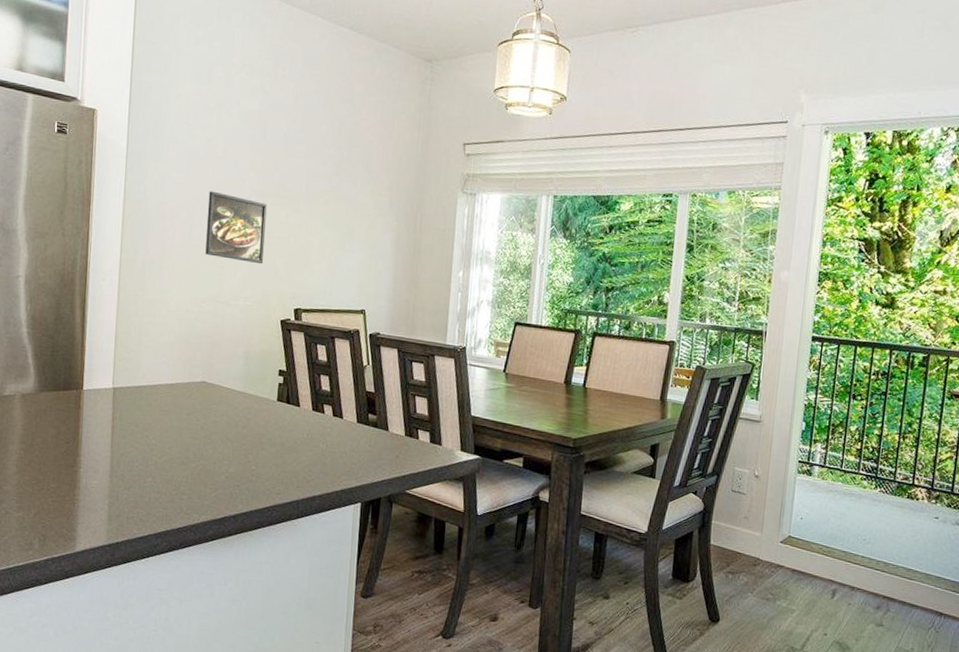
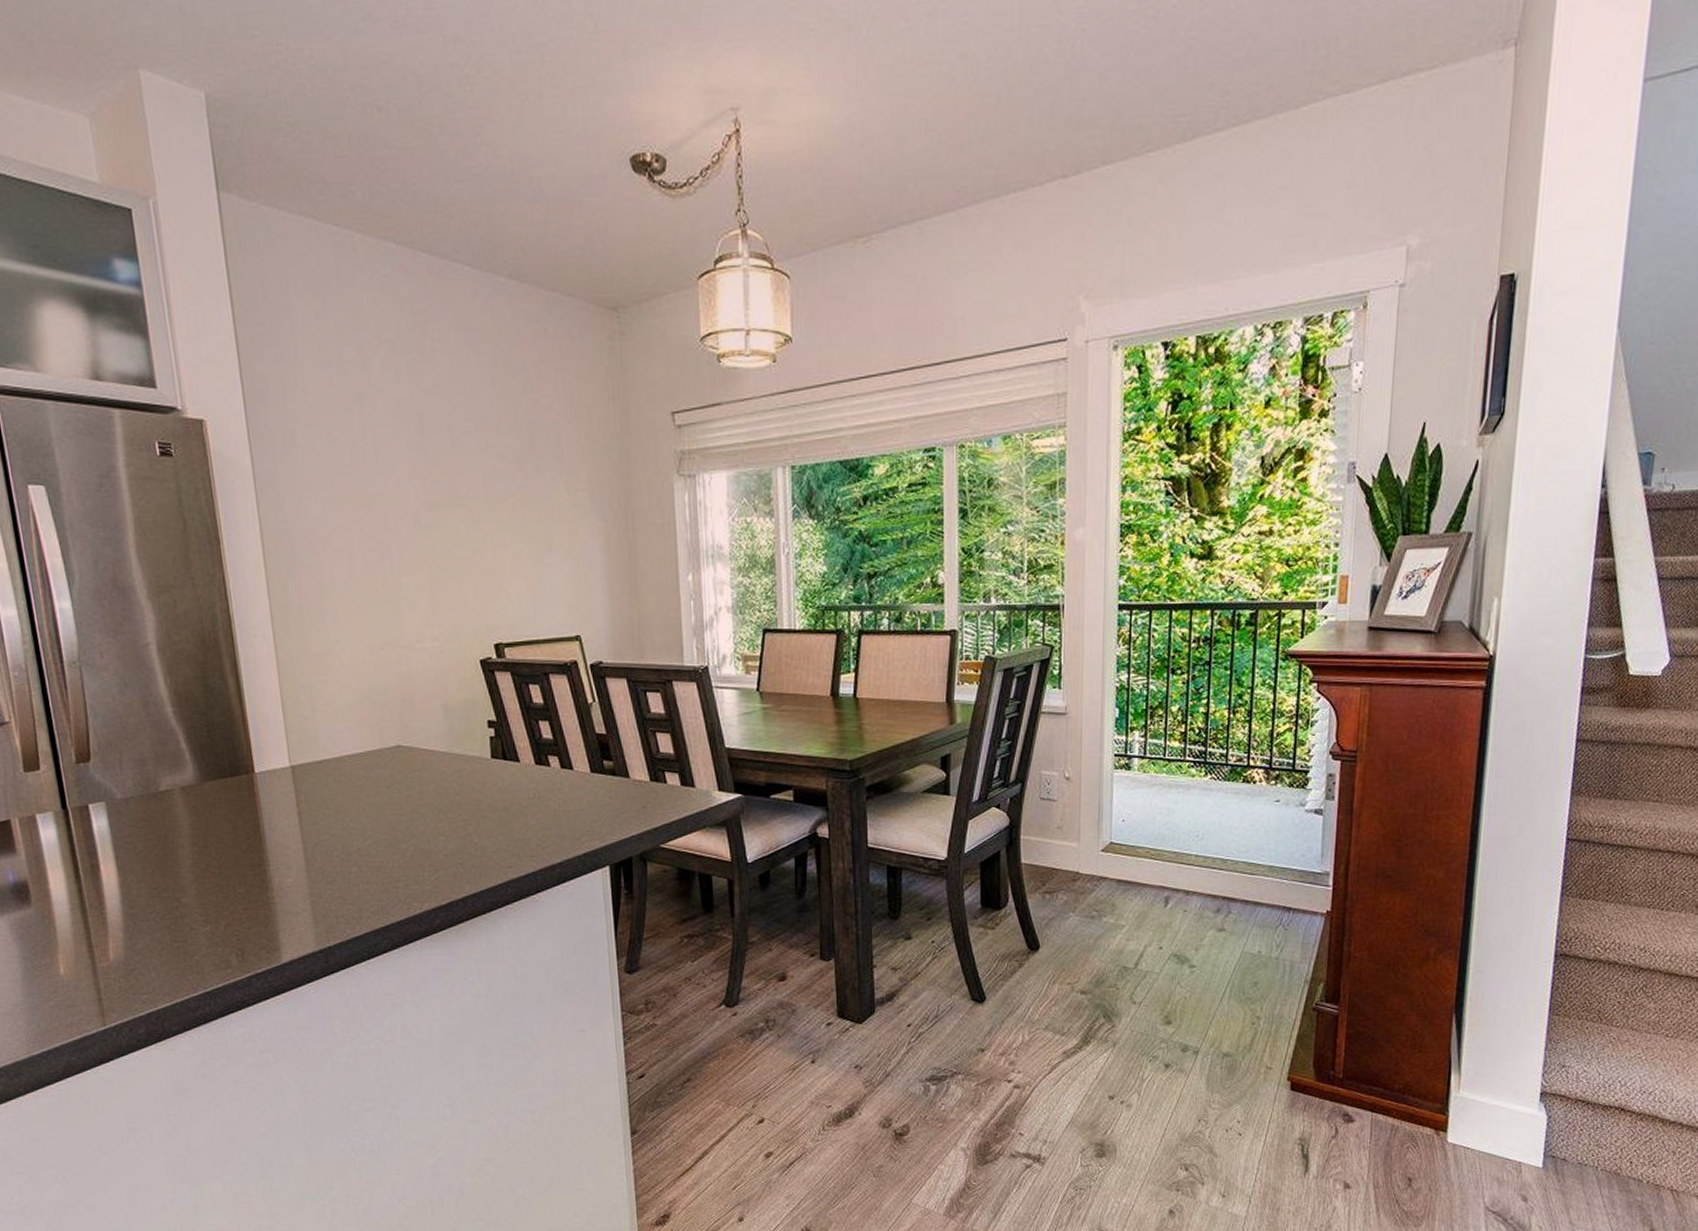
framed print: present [205,191,267,265] -> none [365,508,448,594]

